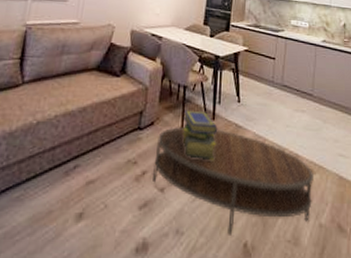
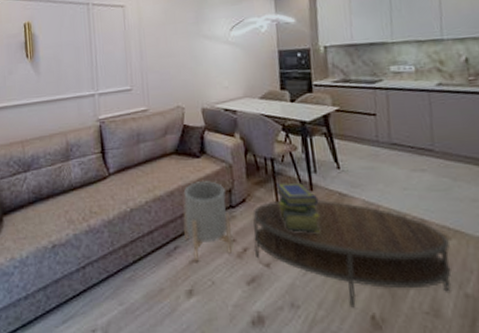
planter: none [87,99,137,183] -> present [183,180,233,262]

